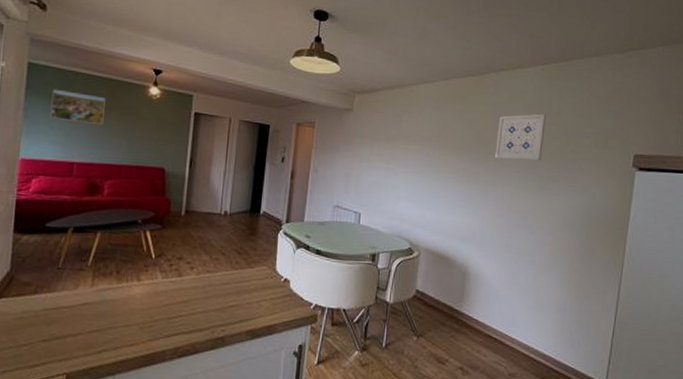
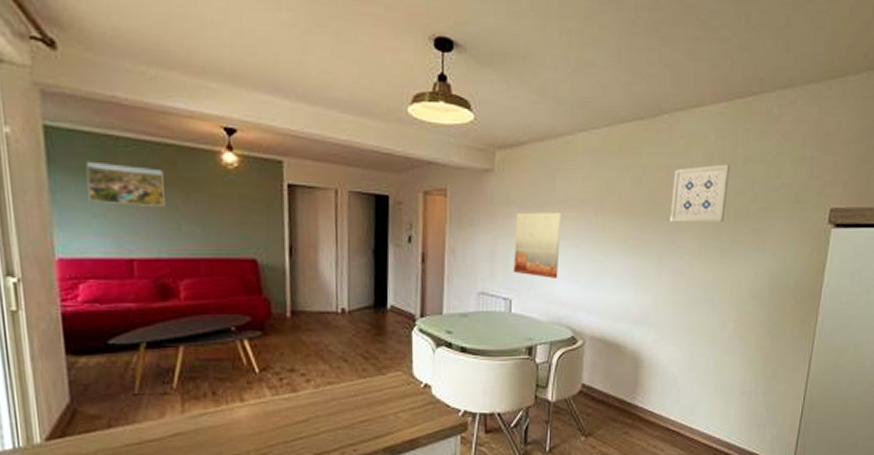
wall art: none [363,143,406,198] -> present [513,212,562,278]

